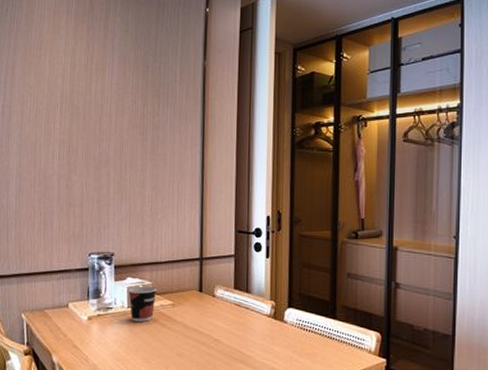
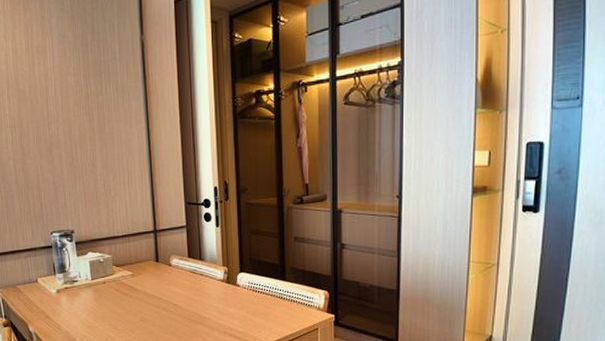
cup: present [128,286,156,322] -> none [90,259,117,292]

